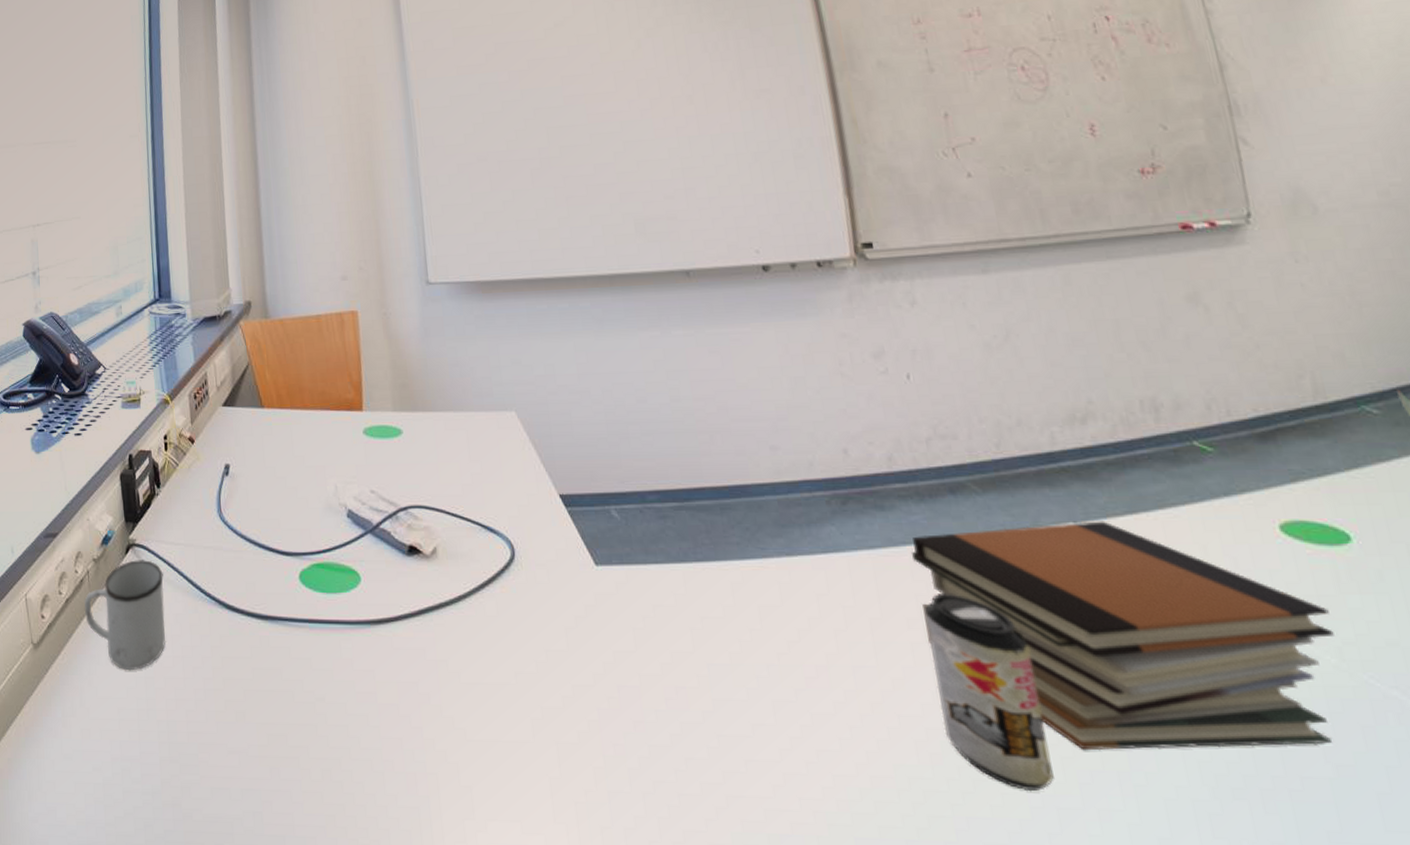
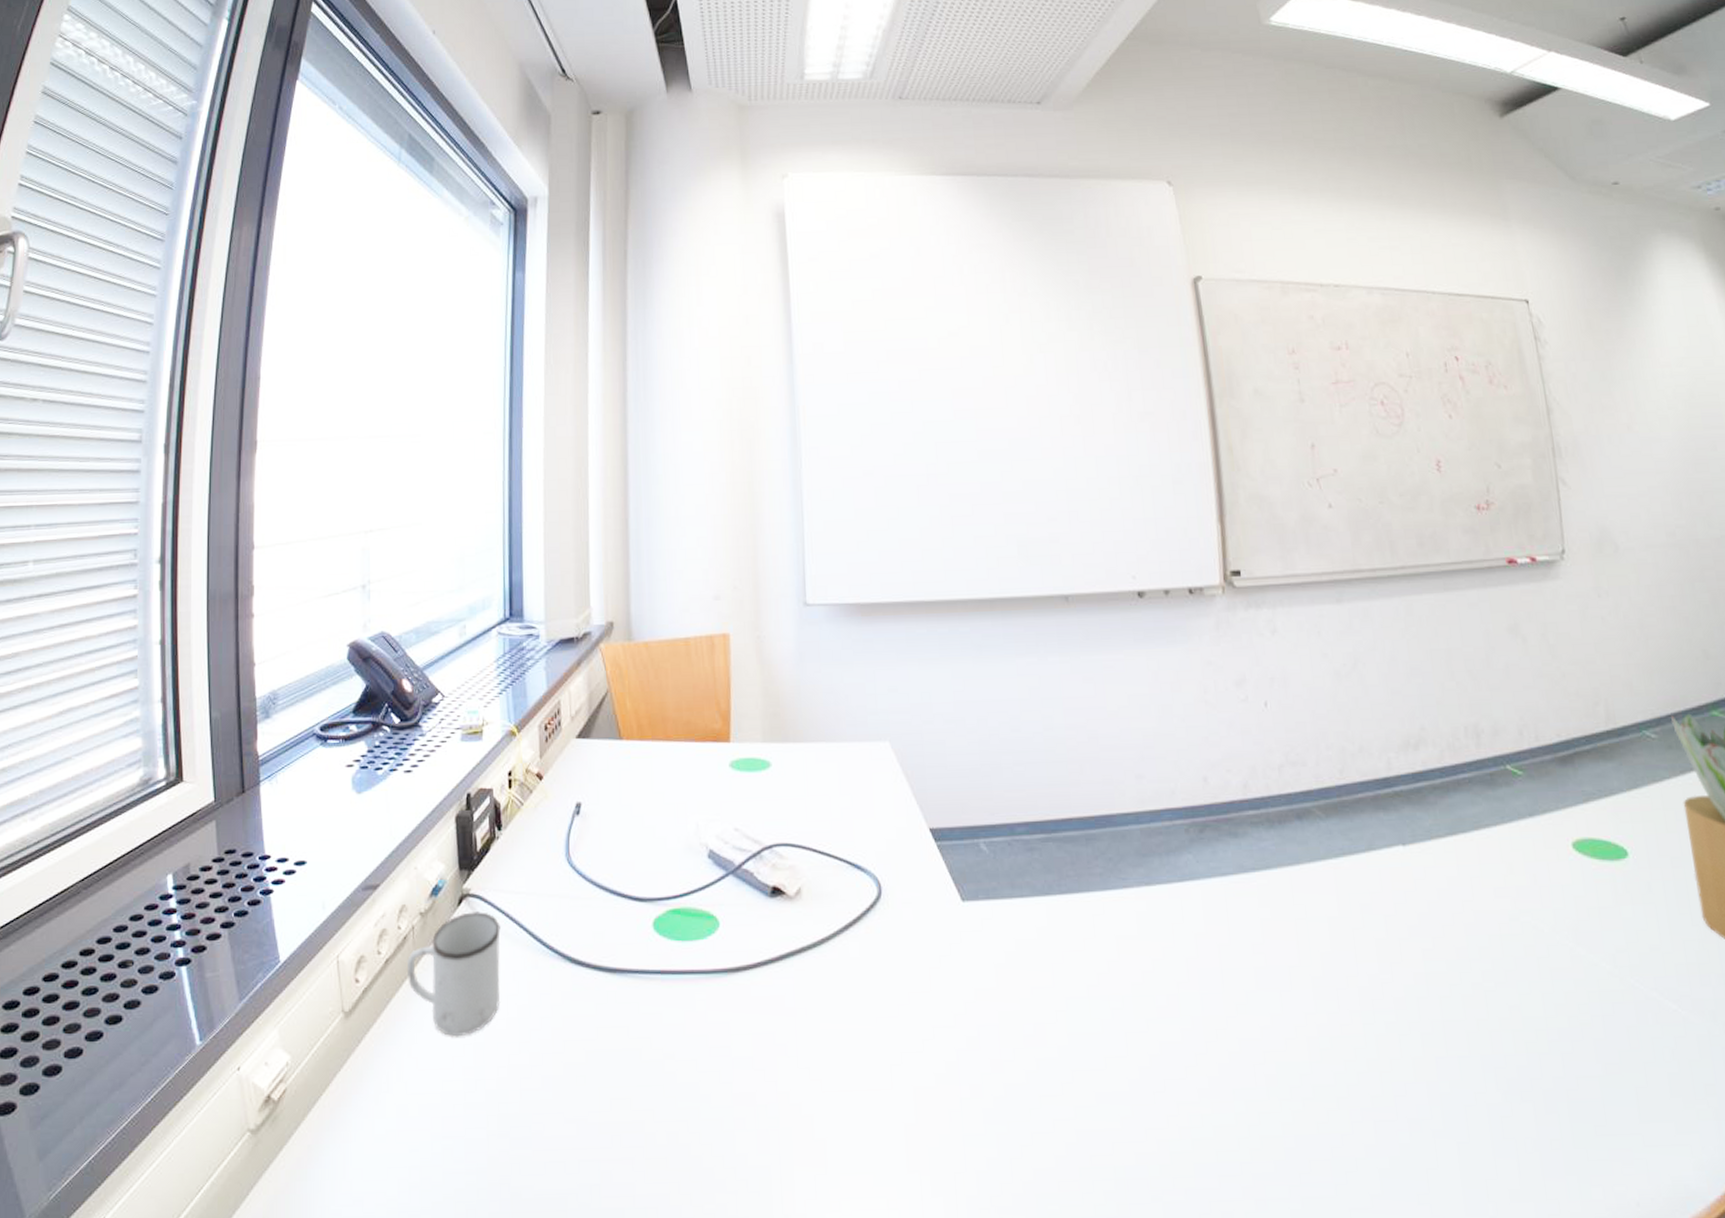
book stack: present [910,521,1335,750] -> none [1259,843,1610,1062]
beverage can: present [925,594,1054,792] -> none [1269,918,1373,1107]

